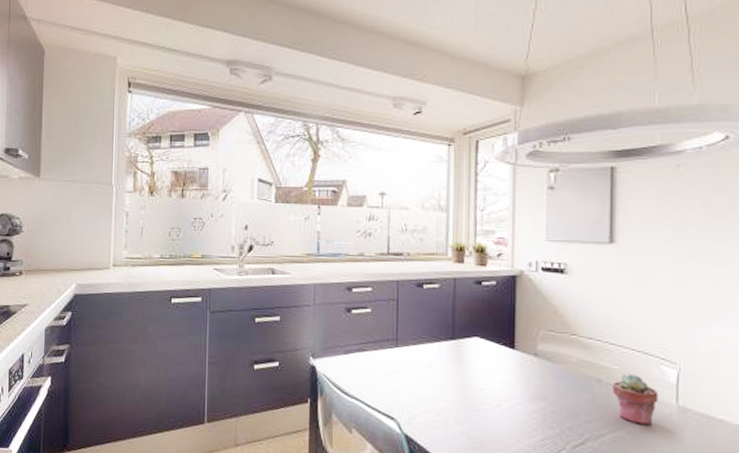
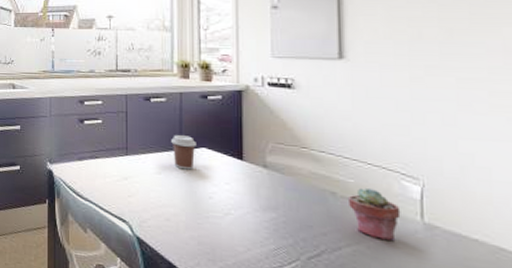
coffee cup: none [443,324,469,361] -> present [171,135,196,170]

